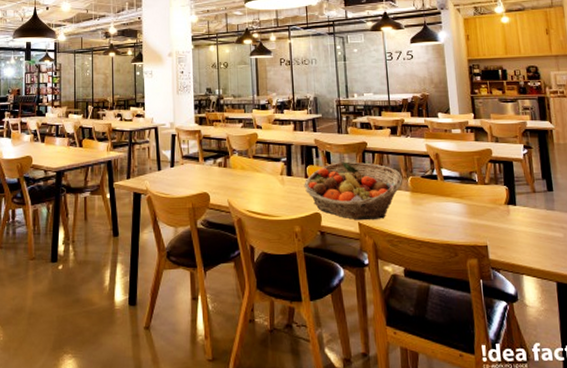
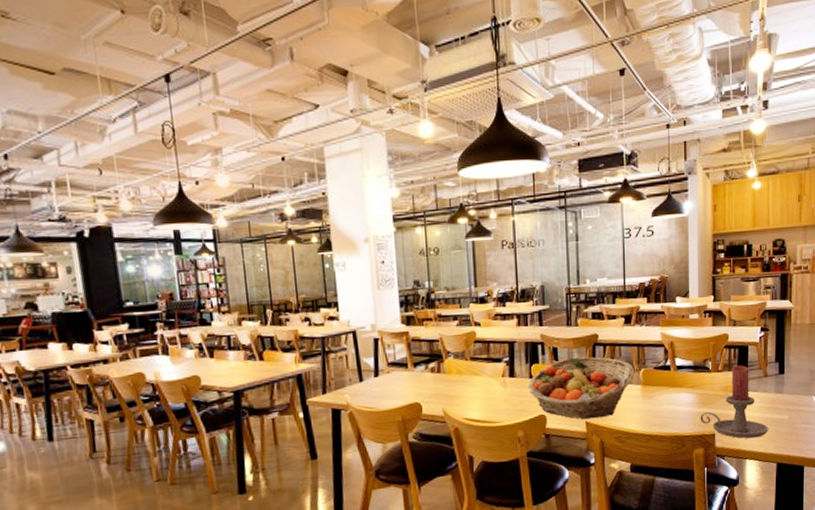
candle holder: none [471,179,543,254] -> present [700,365,768,439]

